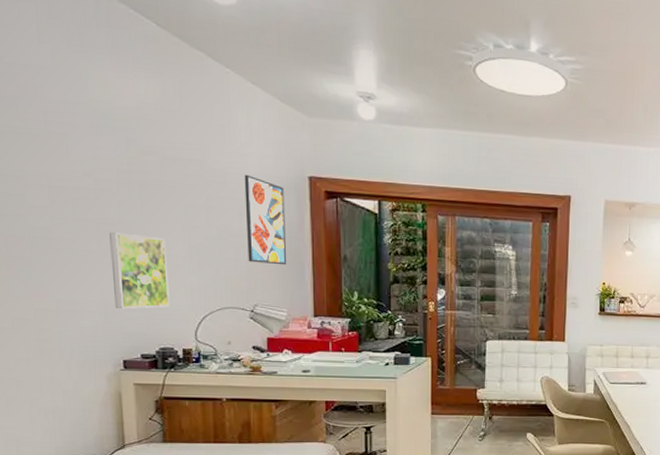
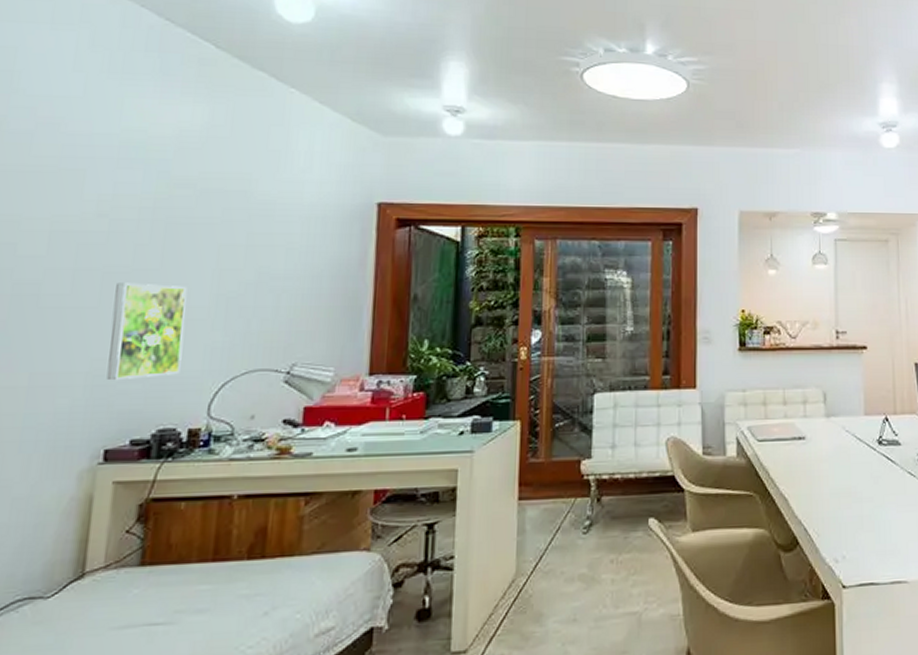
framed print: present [244,174,287,265] -> none [290,204,346,312]

